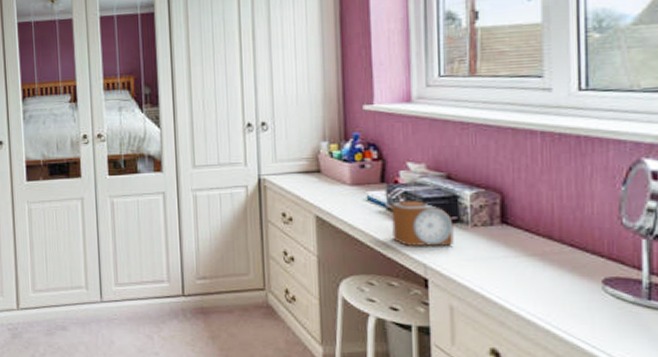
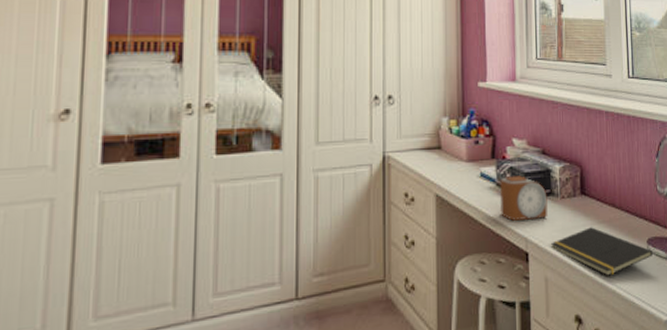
notepad: none [457,259,611,314] -> present [550,227,653,276]

